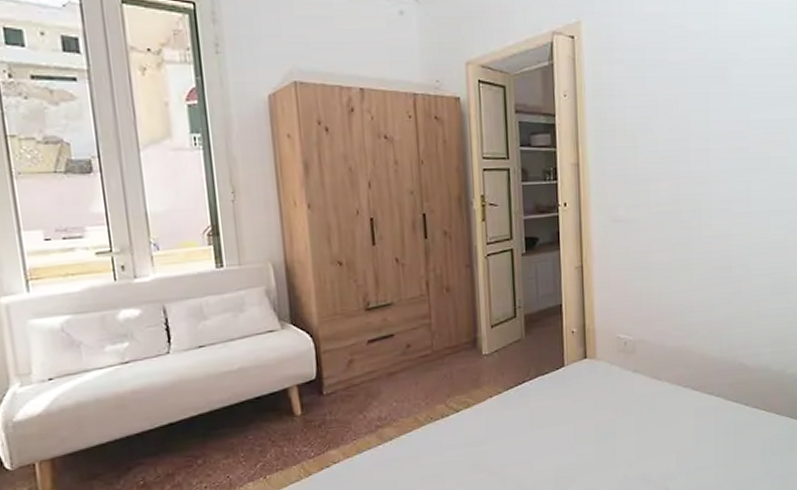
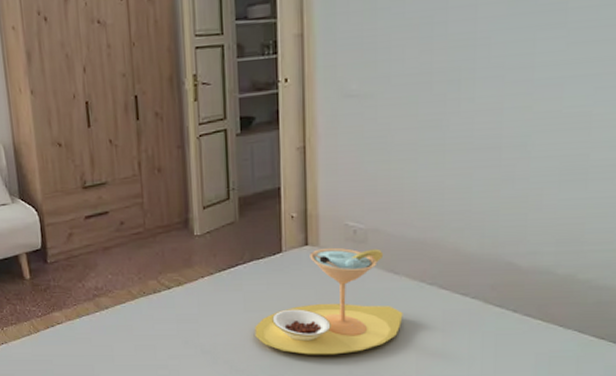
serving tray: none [541,358,666,465] -> present [255,247,403,355]

